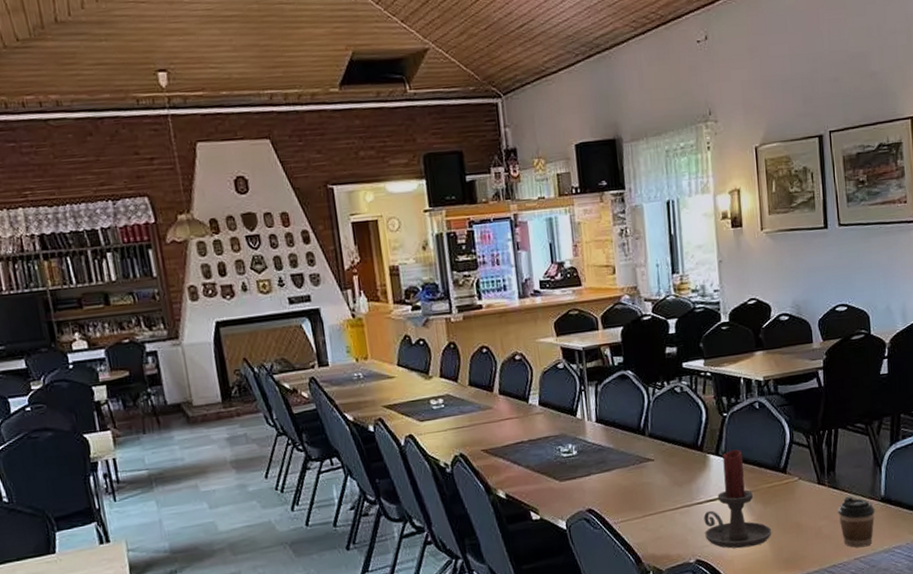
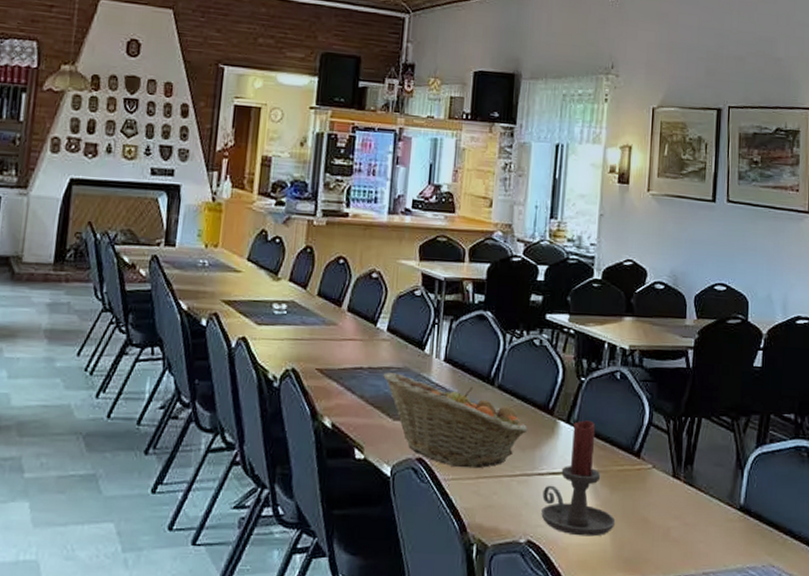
fruit basket: none [543,439,682,511] -> present [383,372,528,469]
coffee cup: present [838,496,875,548] -> none [691,497,732,561]

